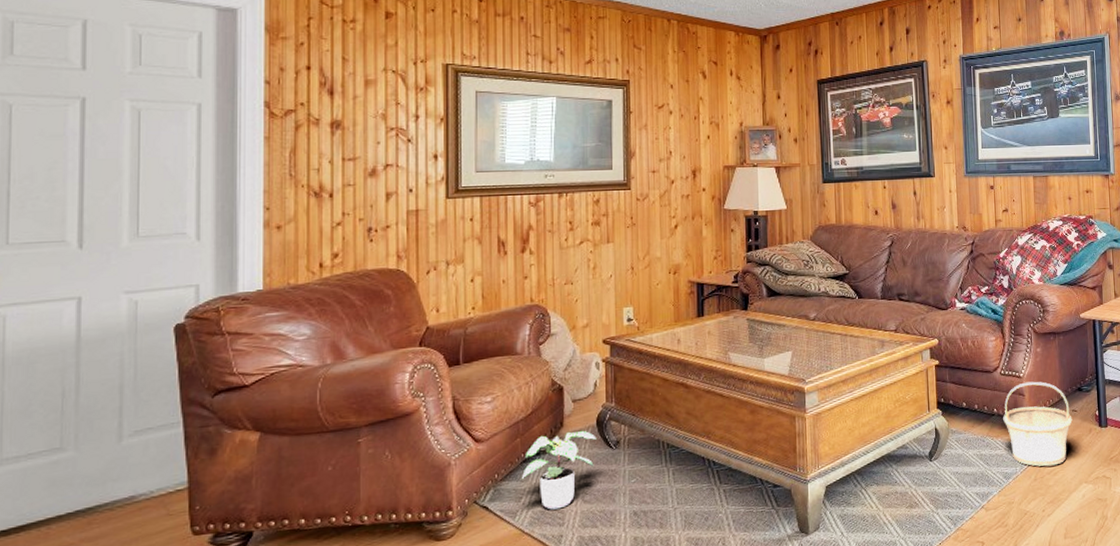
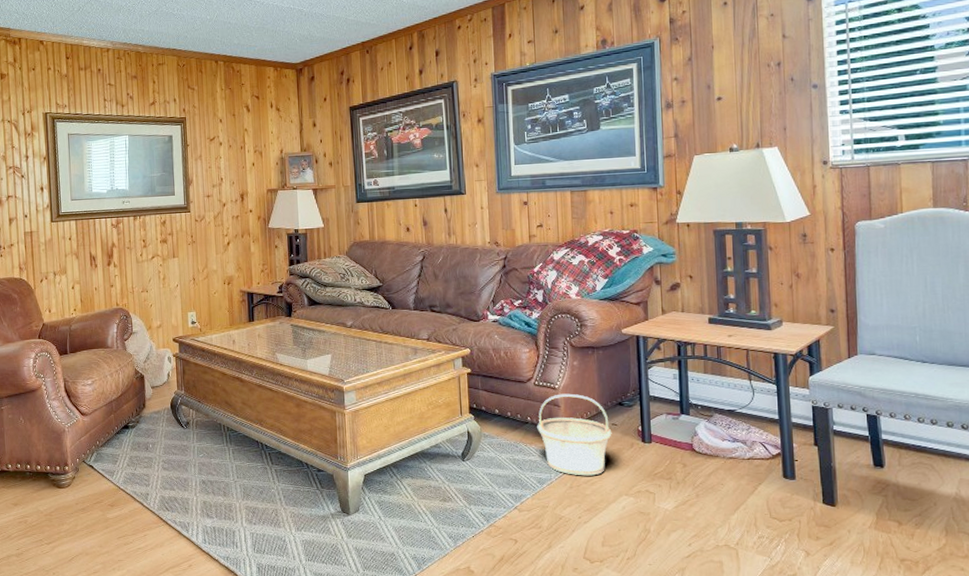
potted plant: present [521,430,597,510] -> none [116,411,171,473]

